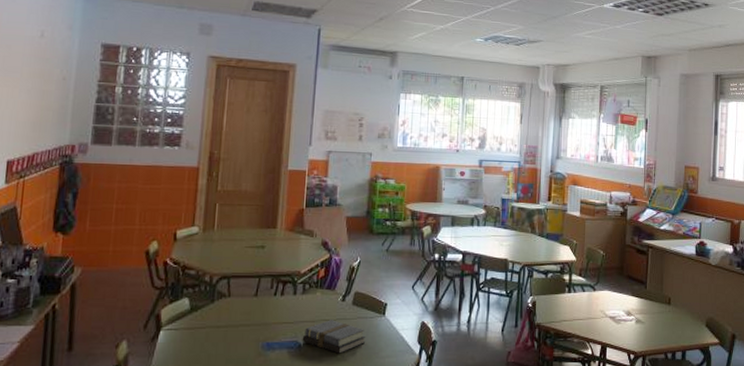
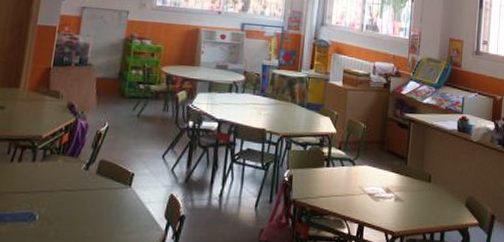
book: present [302,320,366,354] -> none [37,190,109,228]

